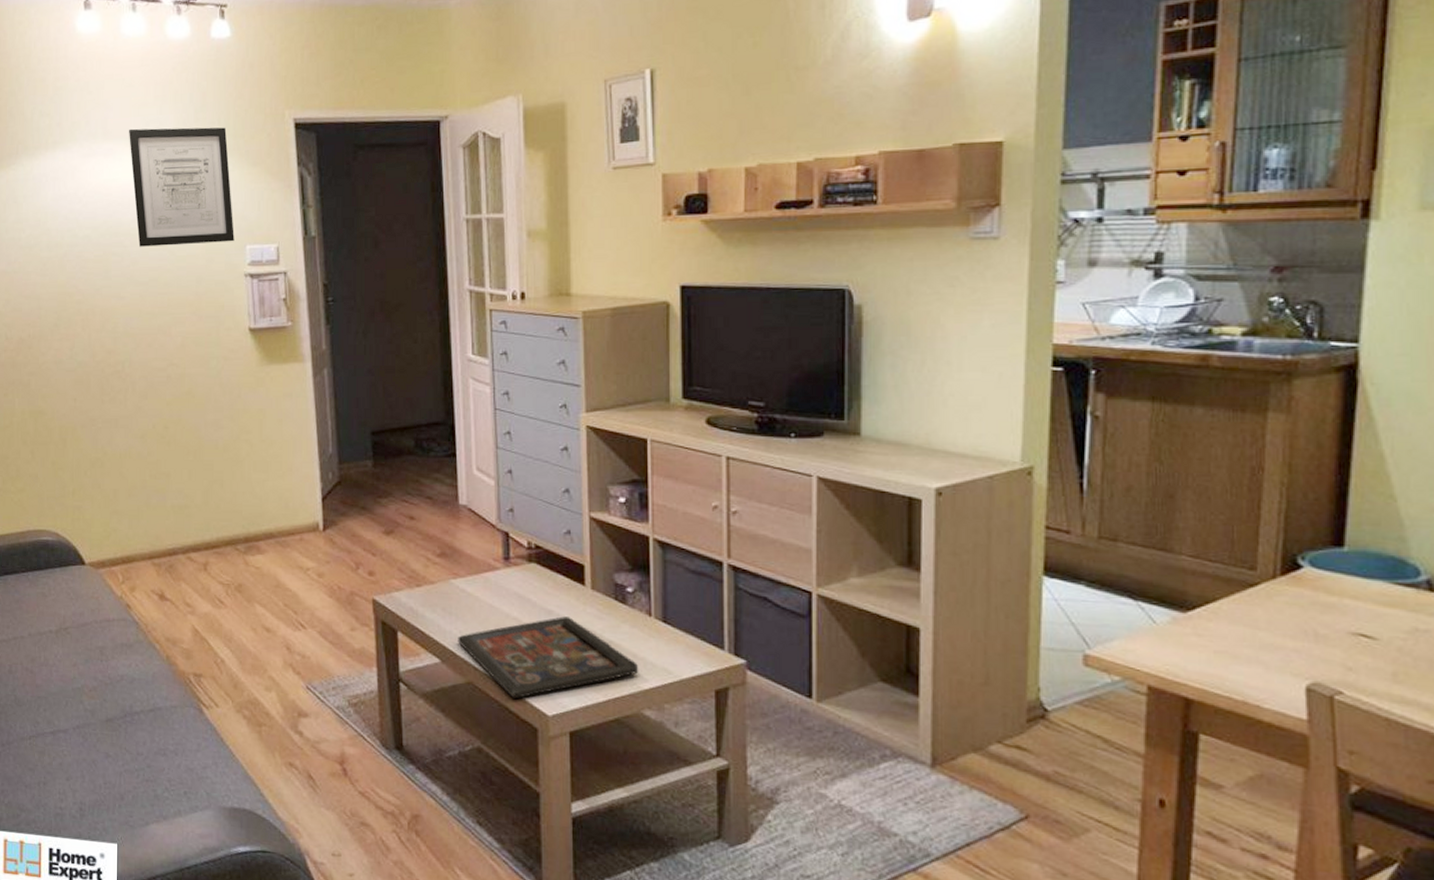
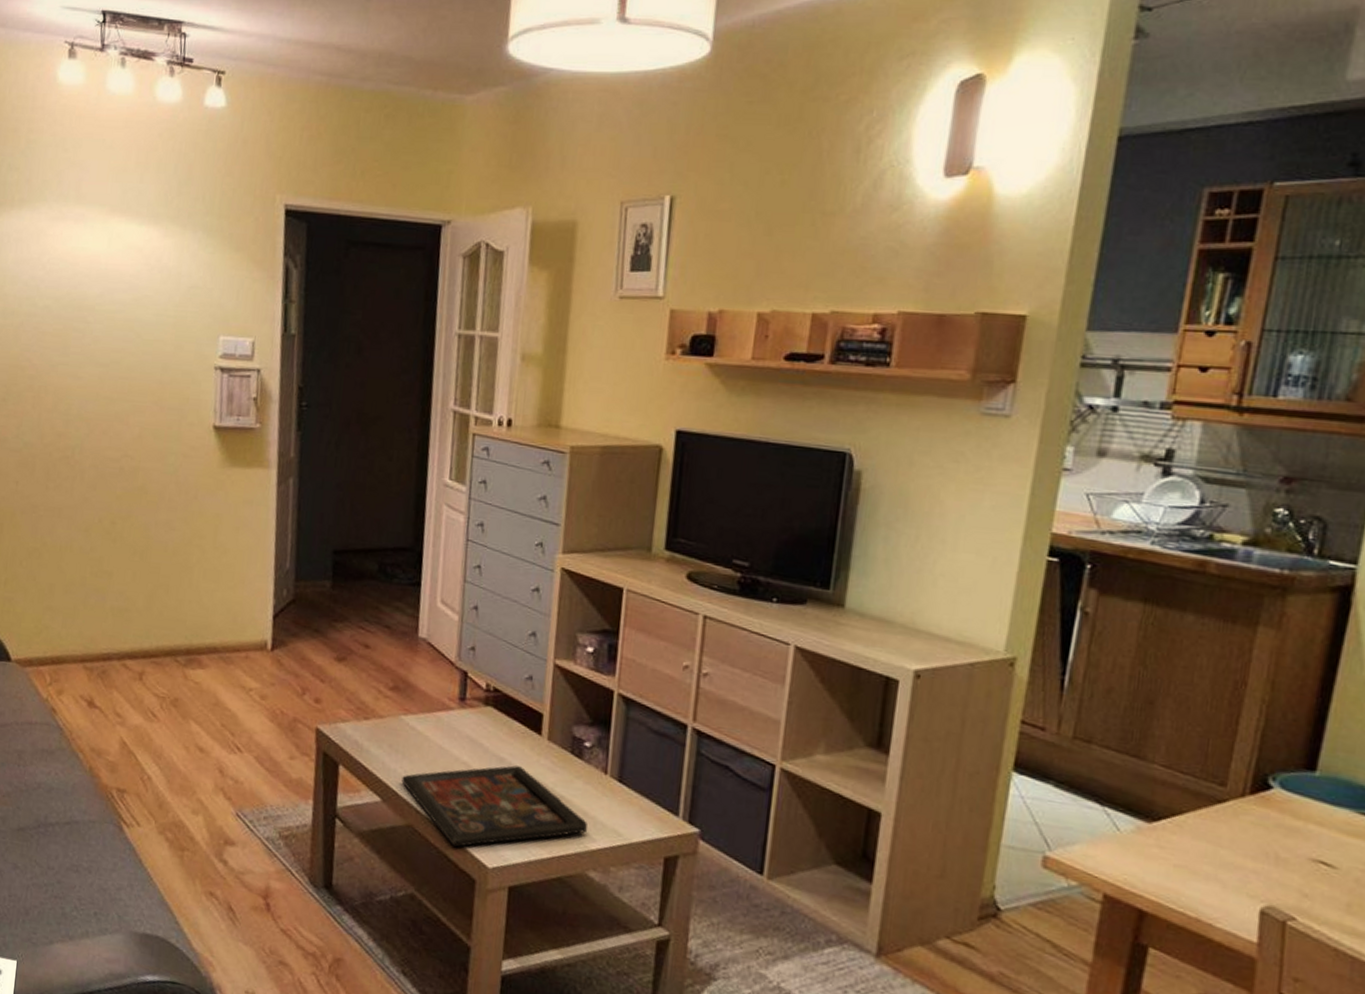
wall art: present [129,127,234,247] -> none [102,195,211,331]

